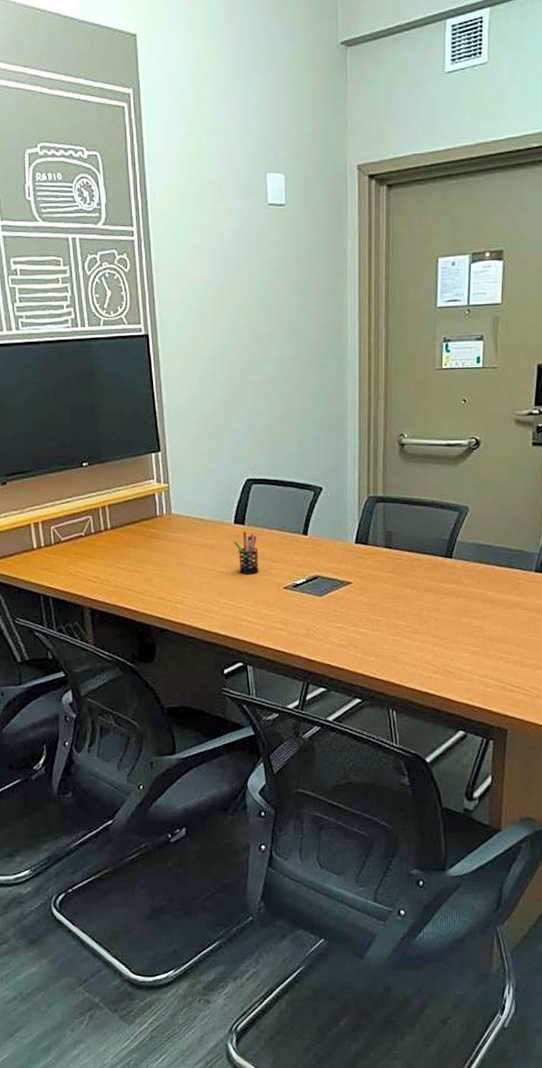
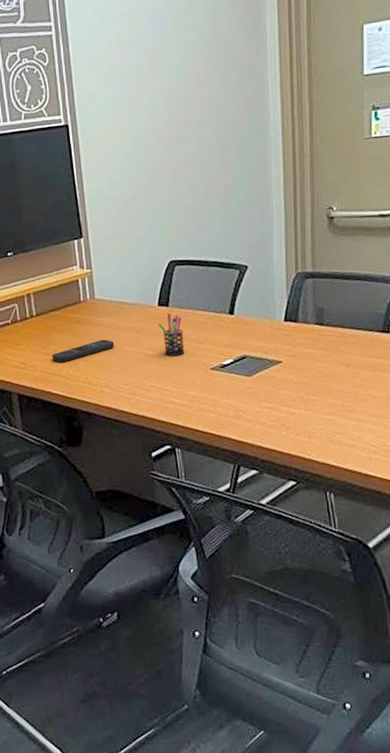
remote control: none [126,555,190,578] -> present [52,339,115,363]

